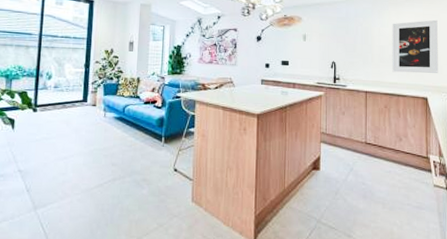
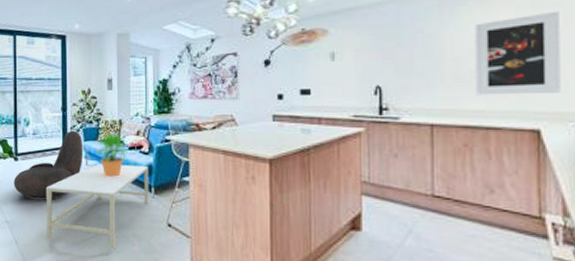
armchair: none [30,85,103,150] -> present [14,130,83,200]
coffee table: none [60,115,161,193] -> present [46,163,149,249]
potted plant: none [114,88,144,128] -> present [96,133,128,177]

